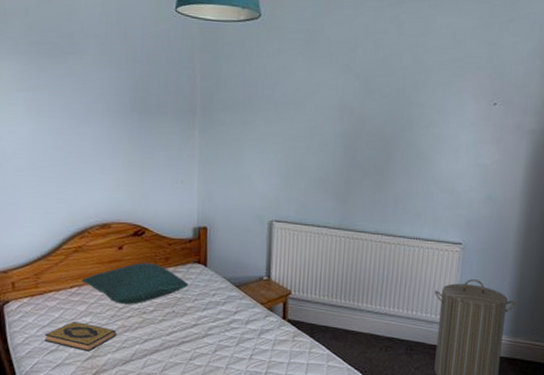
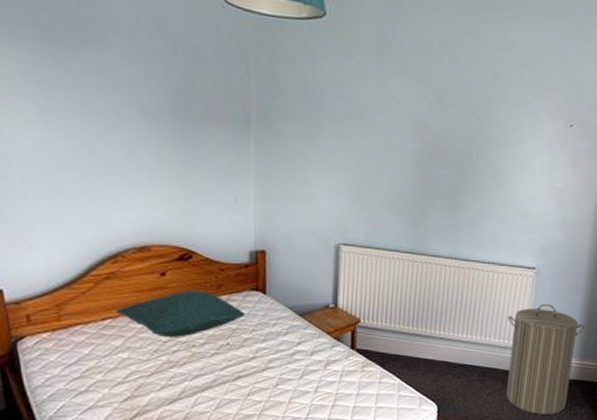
hardback book: present [44,322,116,352] -> none [71,358,160,392]

